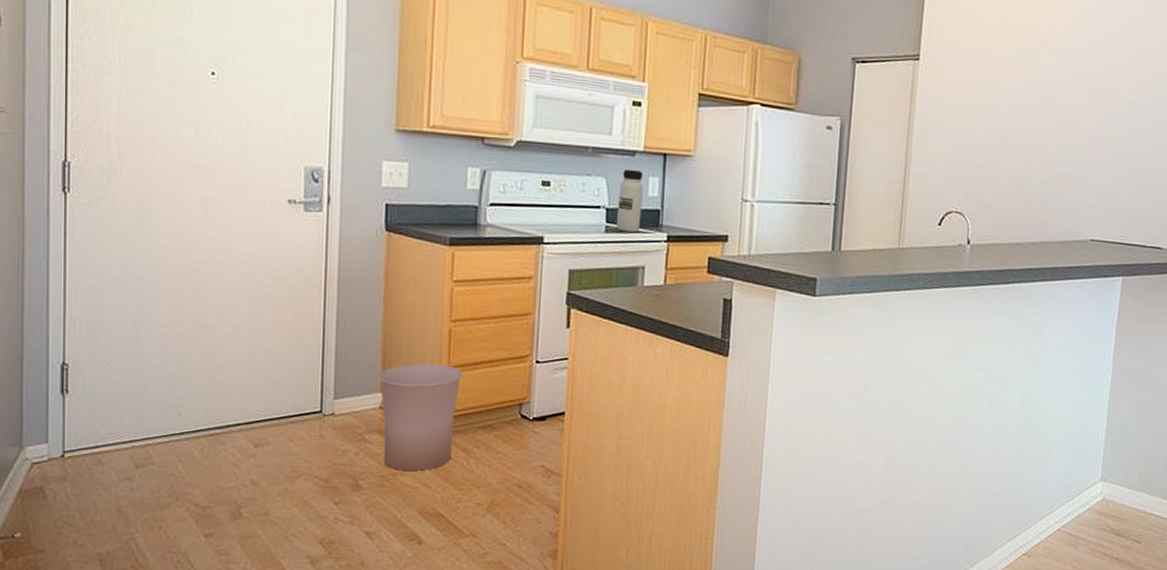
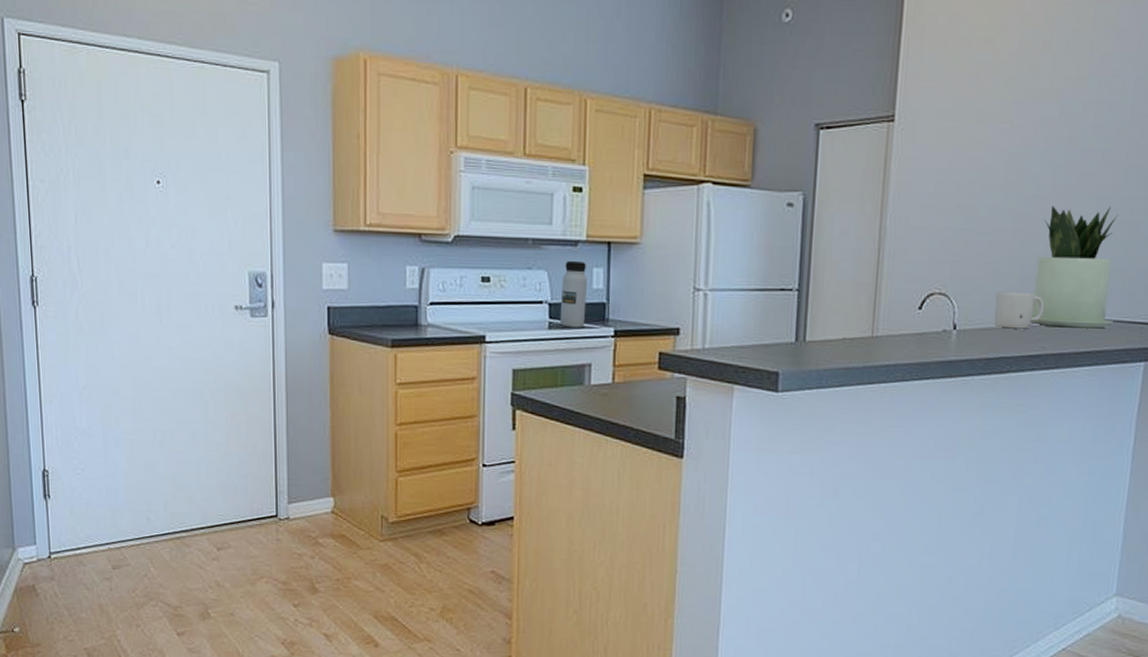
waste bin: present [378,363,463,471] -> none [329,468,410,575]
mug: none [1001,212,1043,246] -> present [994,292,1045,329]
planter: none [1031,140,1102,247] -> present [1030,206,1119,329]

